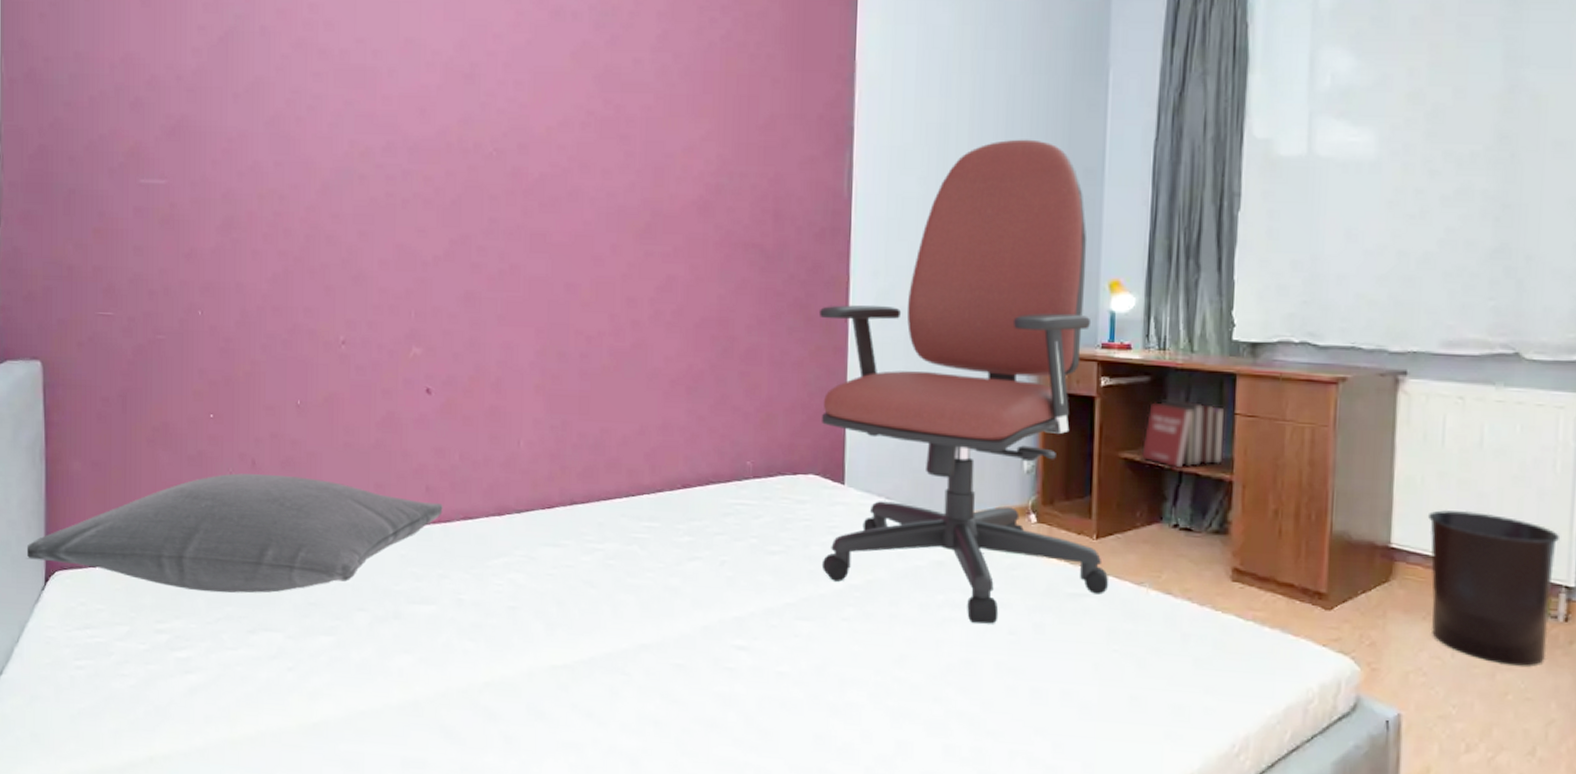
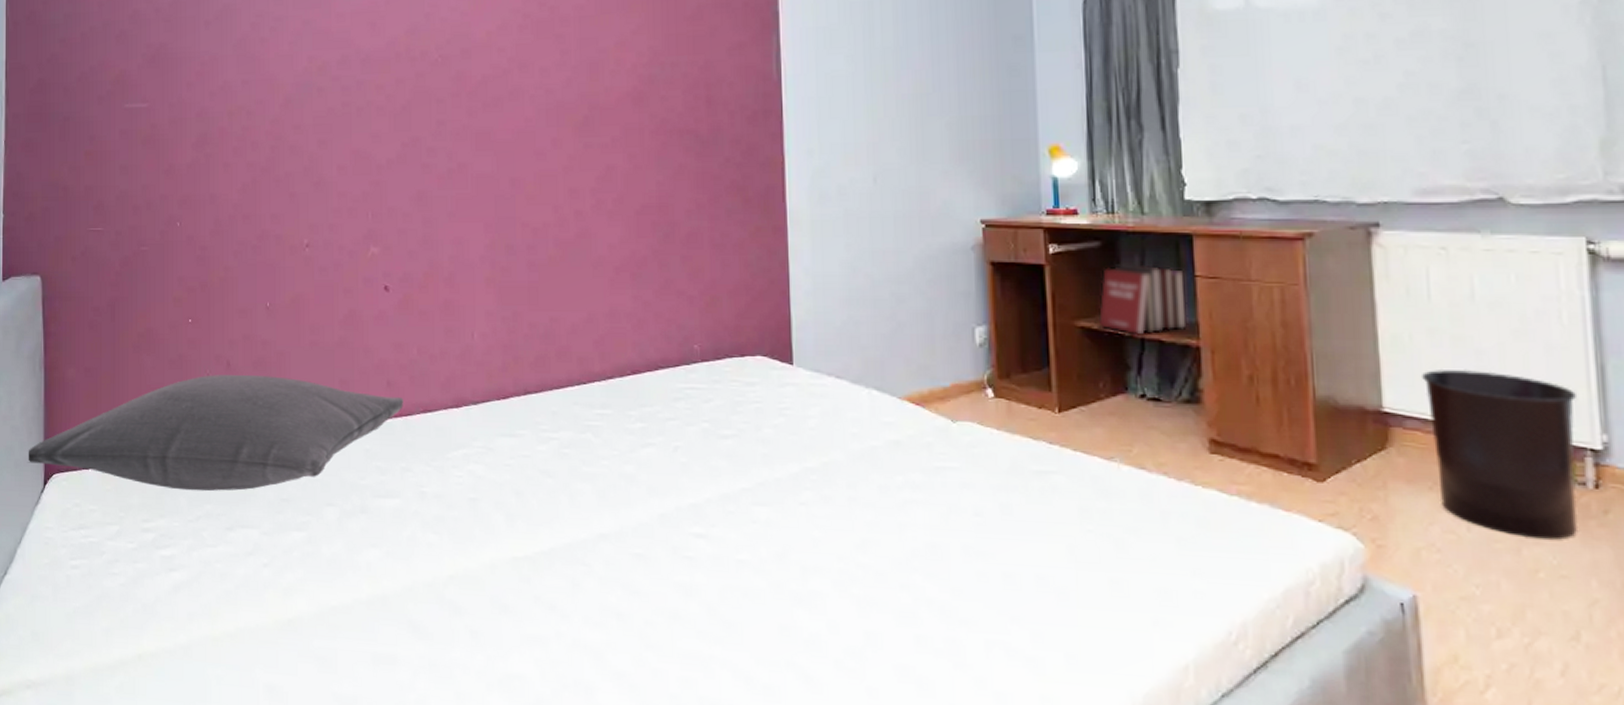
office chair: present [818,139,1109,624] -> none [756,11,1077,505]

